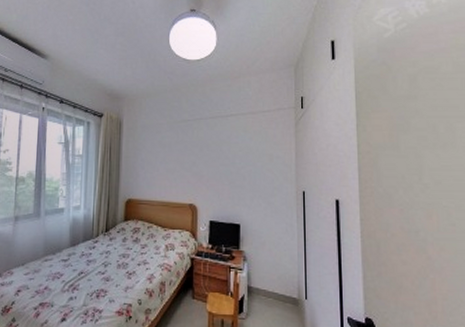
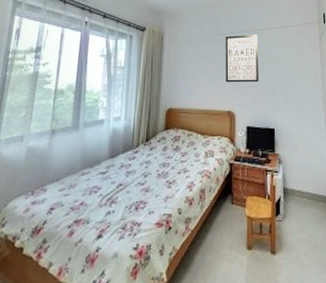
wall art: none [187,121,224,174] -> present [225,34,259,83]

